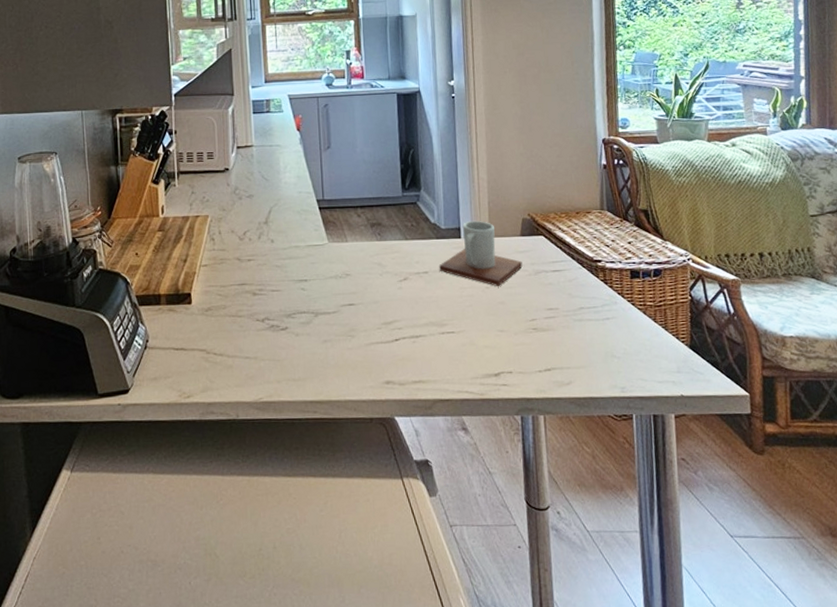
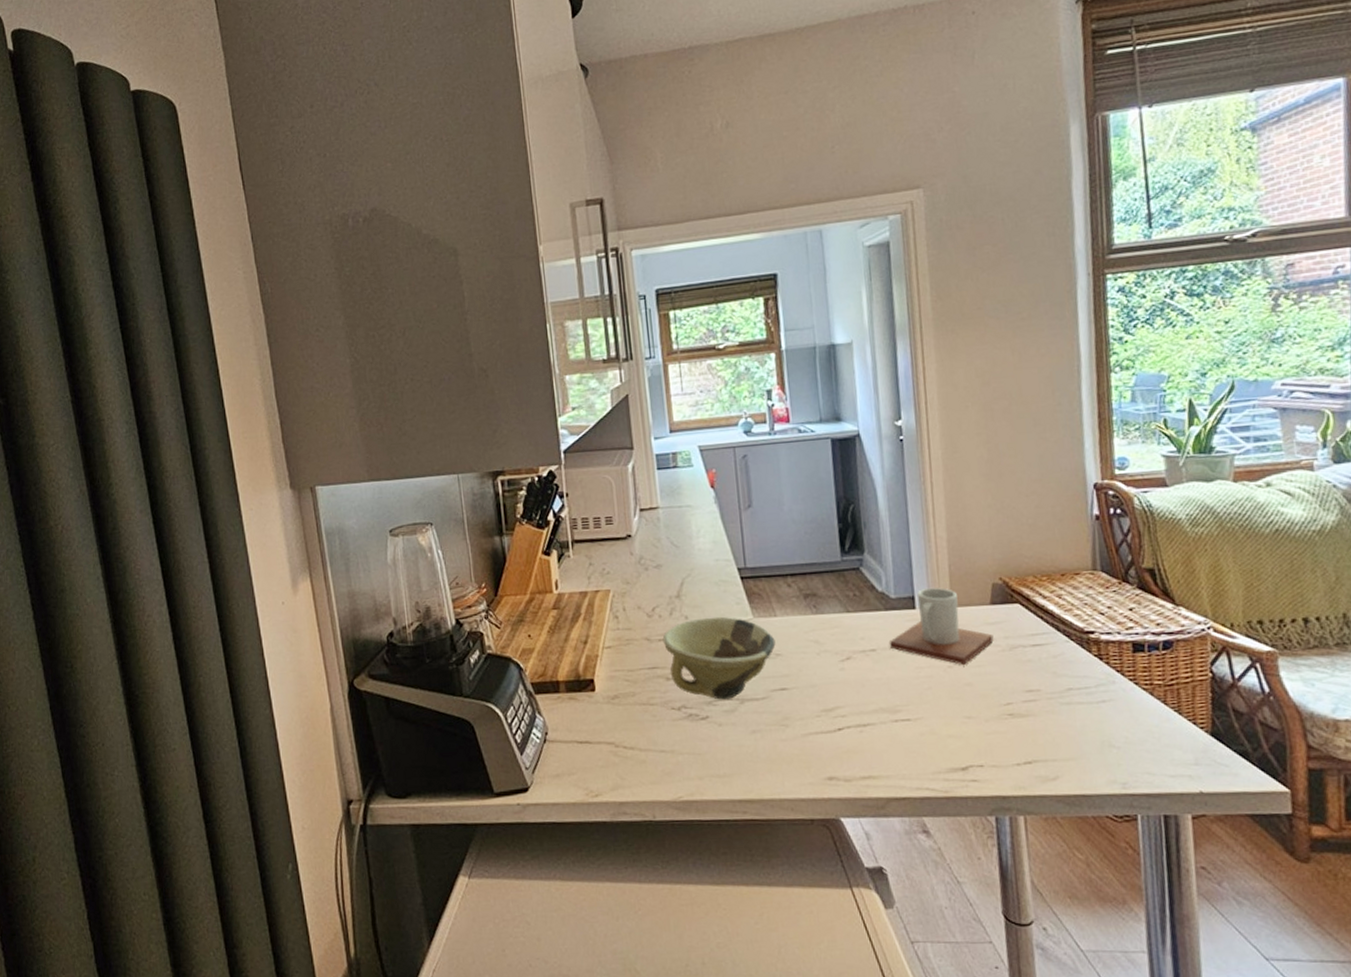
bowl: none [251,241,346,313] -> present [662,616,776,700]

